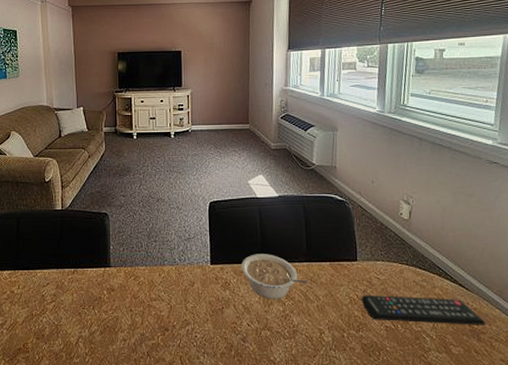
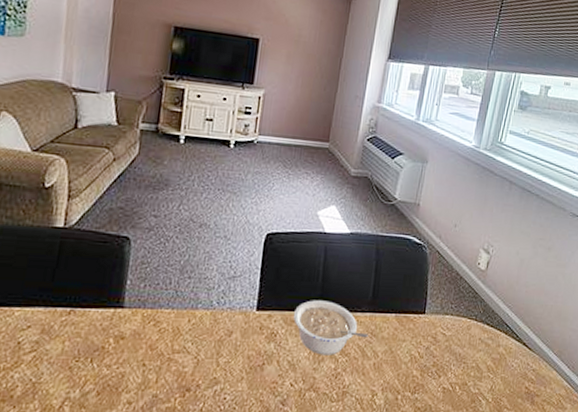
remote control: present [361,295,485,325] -> none [422,353,541,388]

